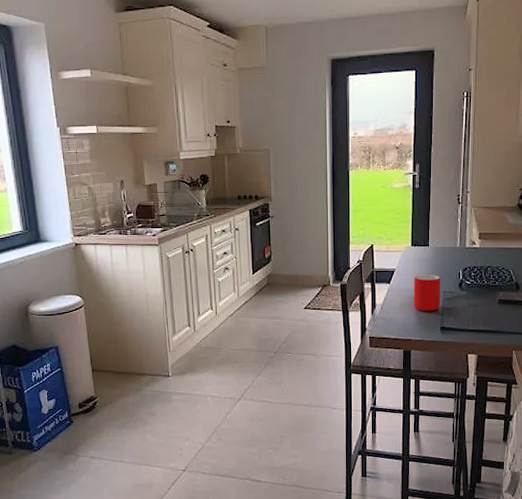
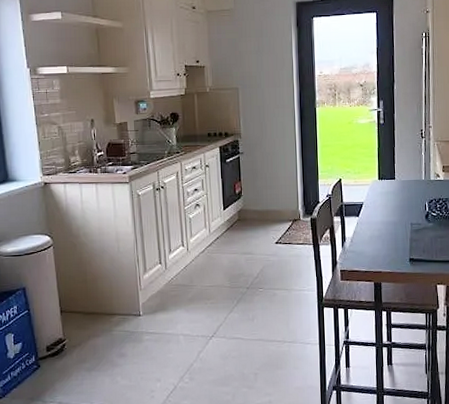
mug: present [413,274,441,311] -> none [381,207,409,244]

